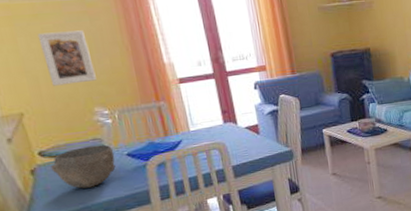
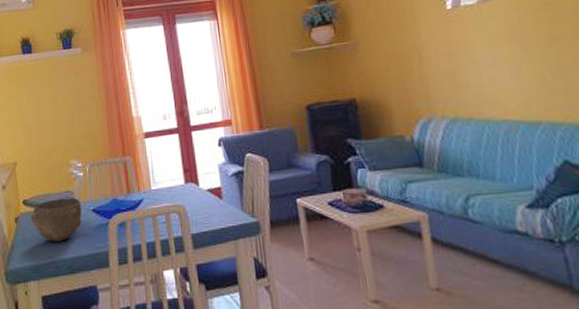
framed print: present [37,30,97,86] -> none [35,86,75,138]

